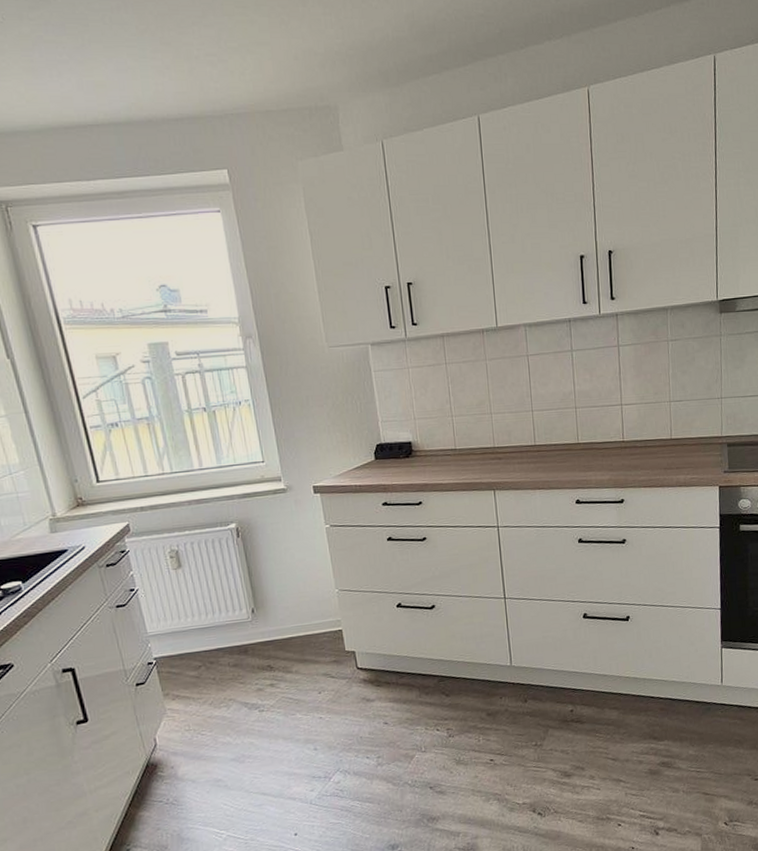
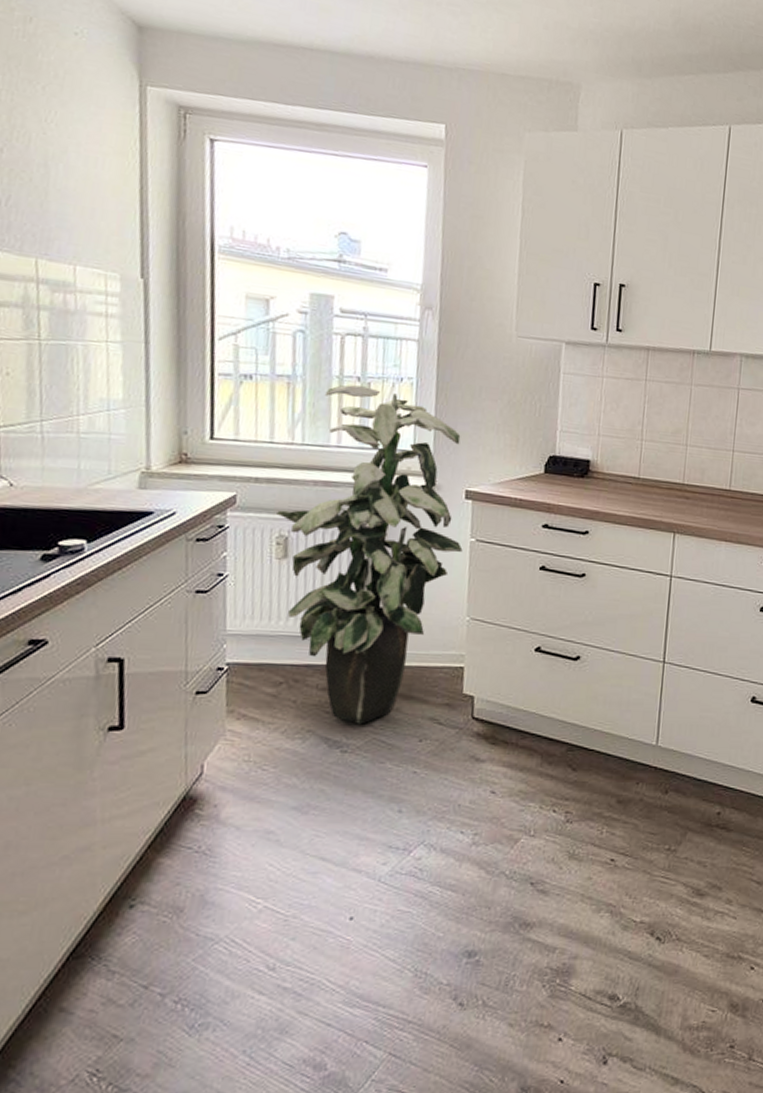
indoor plant: none [163,415,321,688] -> present [275,384,463,724]

